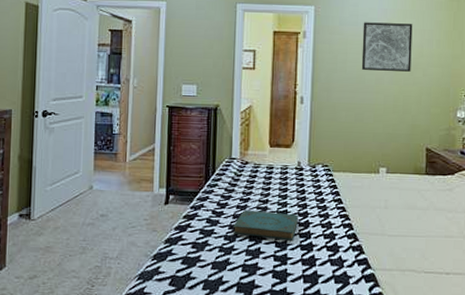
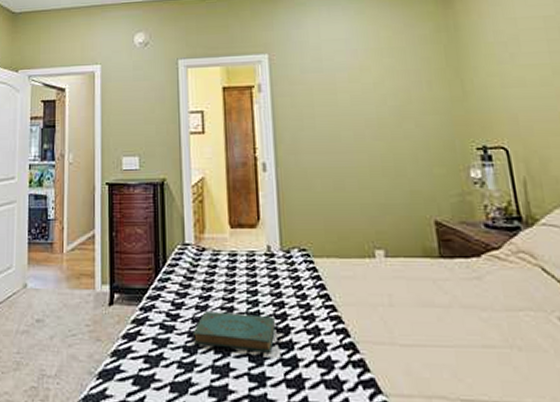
wall art: present [361,22,413,72] -> none [329,64,399,125]

